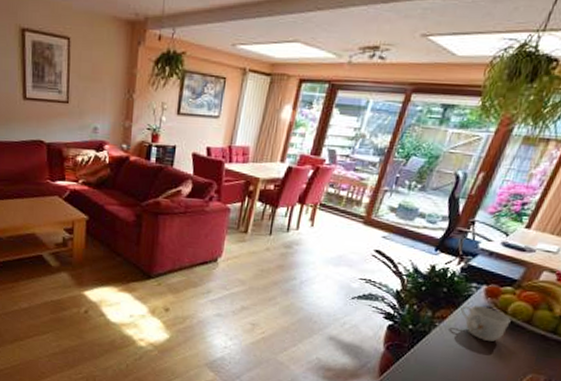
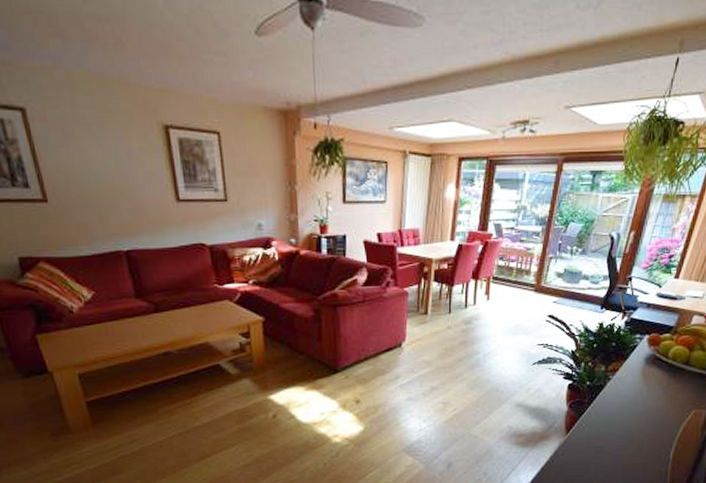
mug: present [460,306,511,341] -> none [629,355,672,386]

